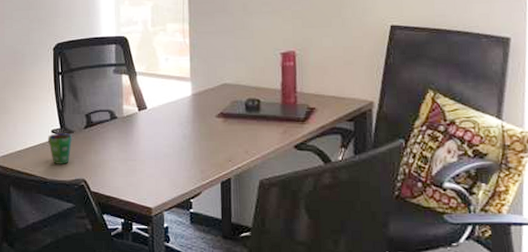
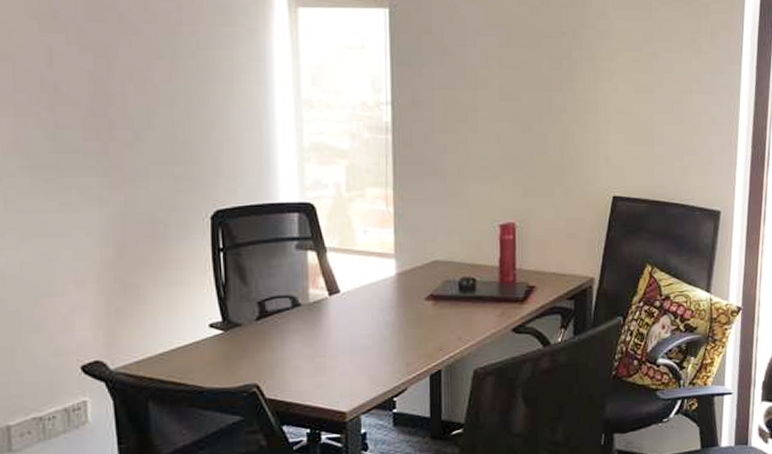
cup: present [47,133,72,164] -> none [203,327,239,368]

